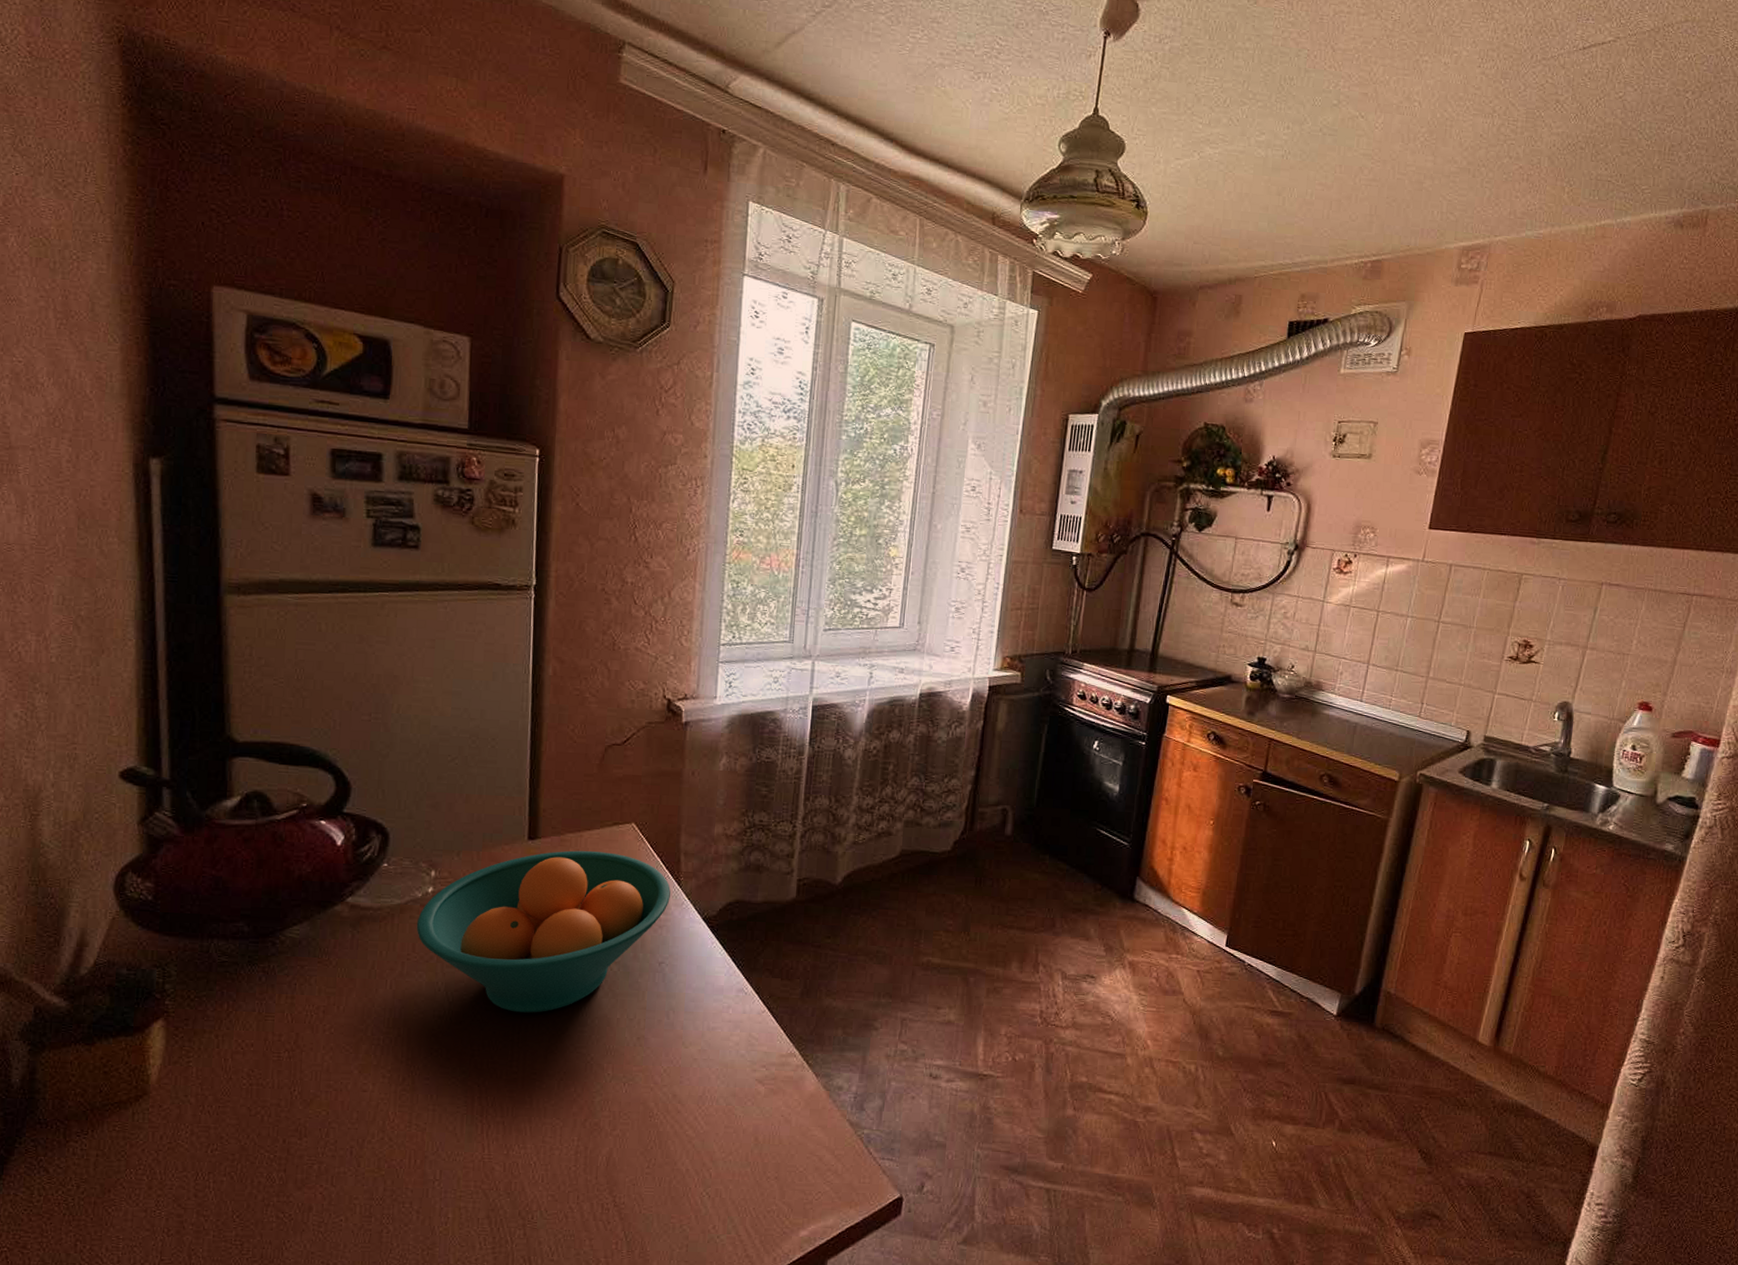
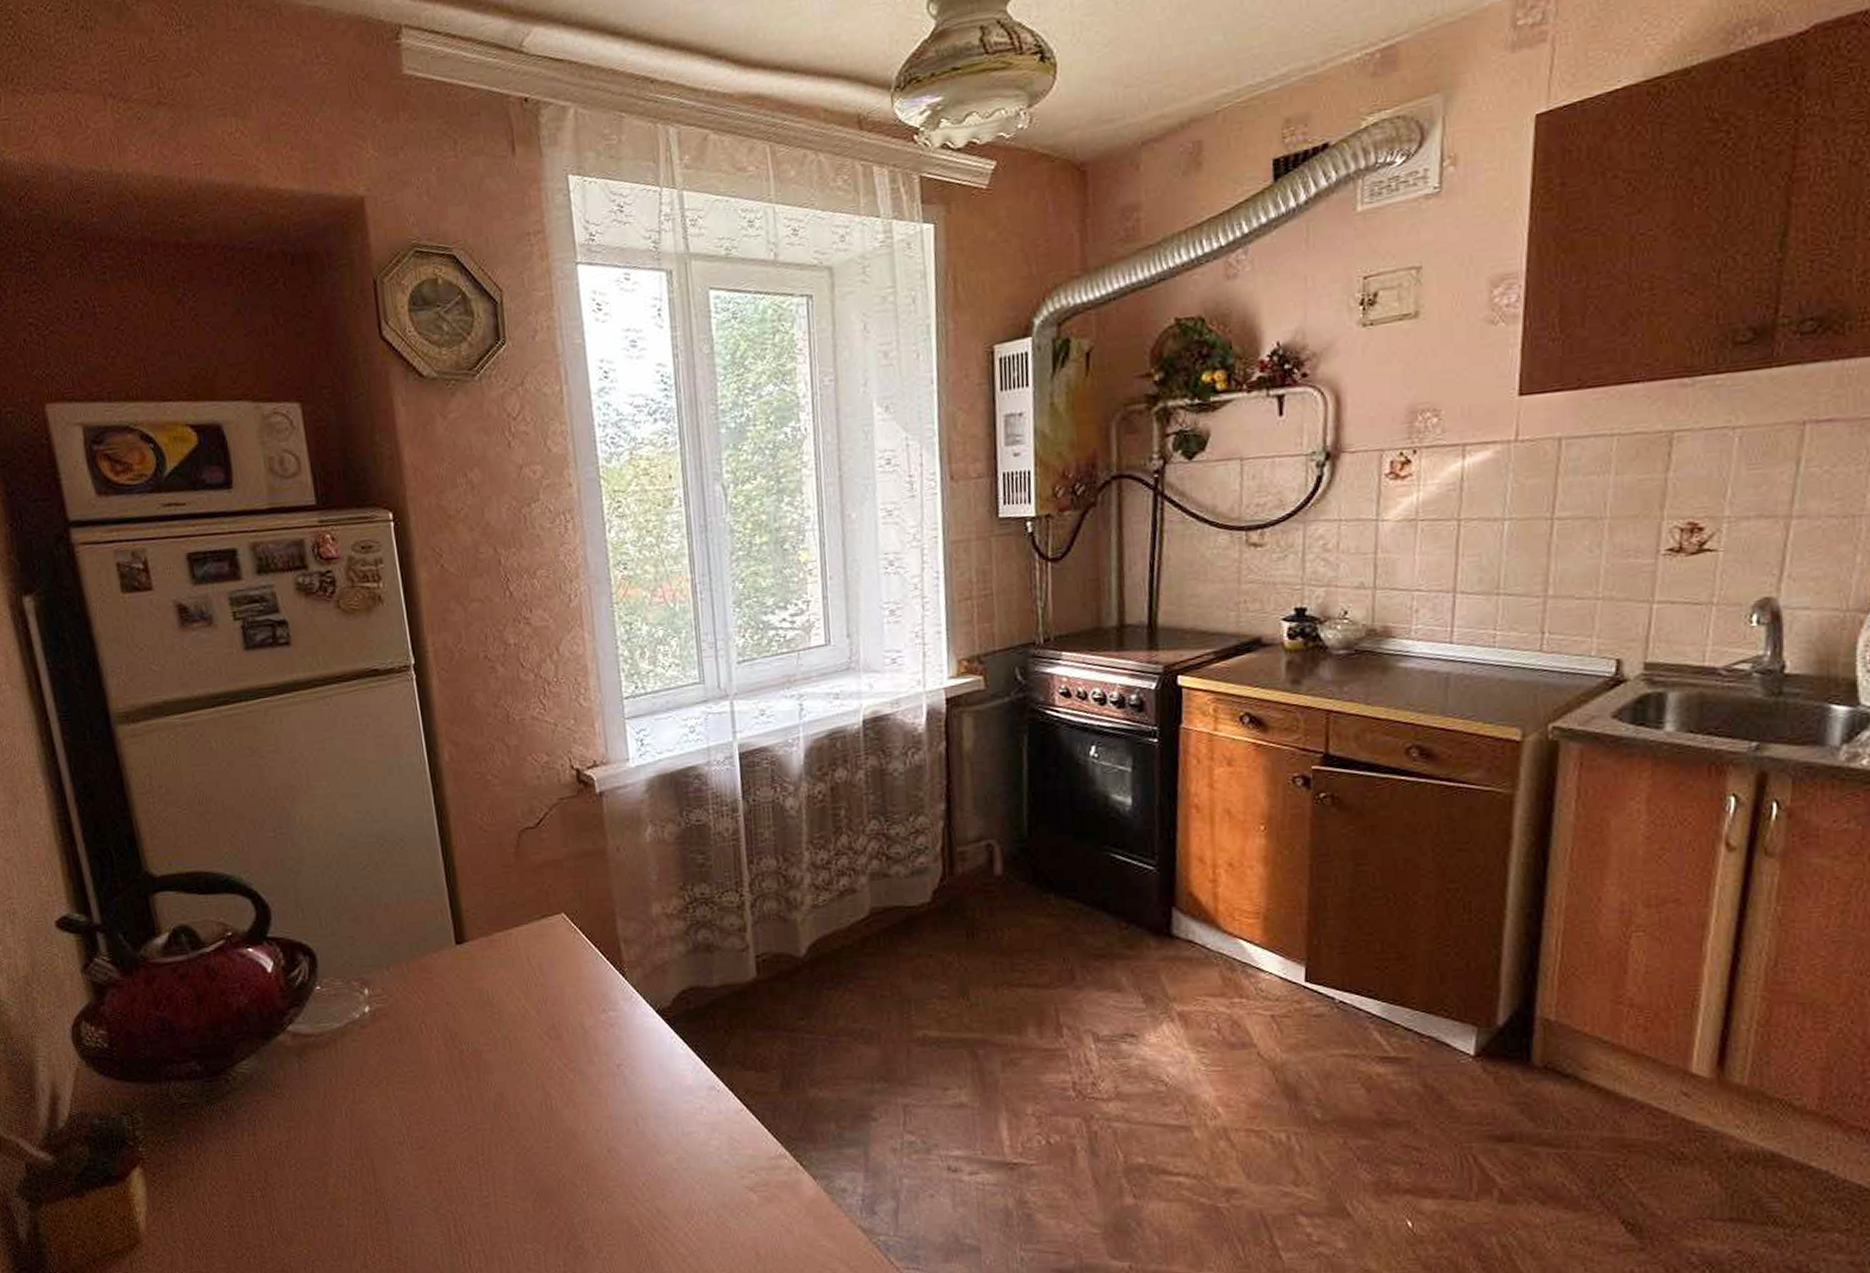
fruit bowl: present [416,850,671,1013] -> none [359,948,617,1132]

